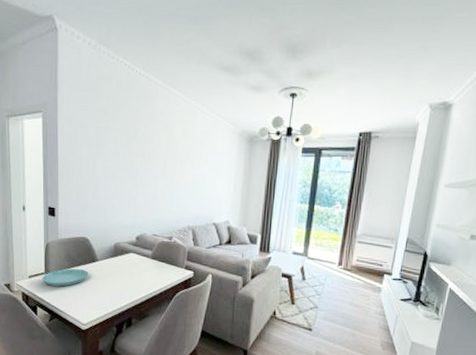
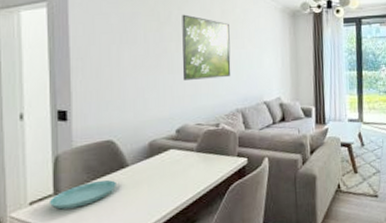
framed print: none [144,132,188,196] -> present [182,14,231,80]

